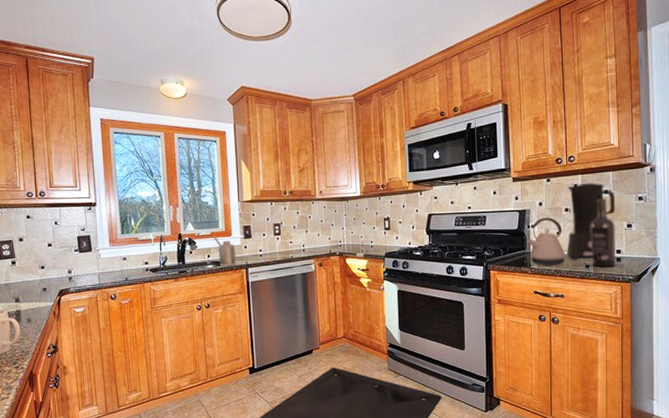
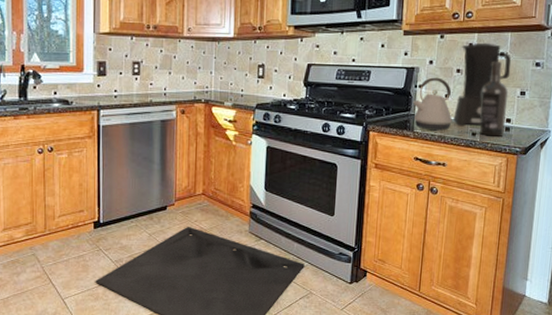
soap dispenser: present [212,235,236,267] -> none [61,69,87,107]

